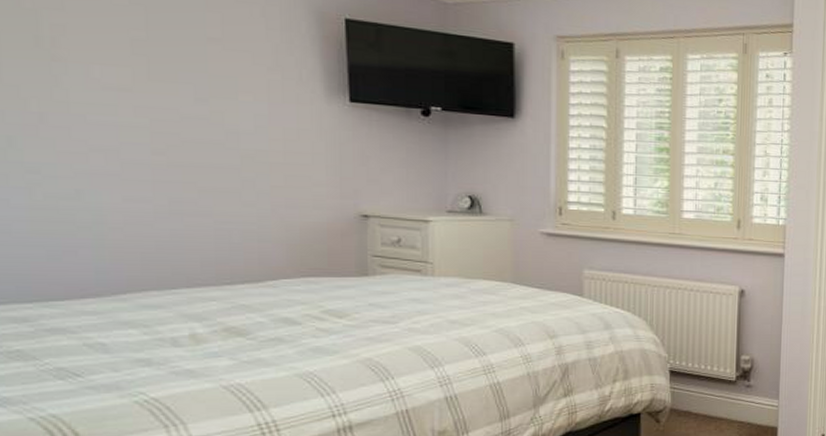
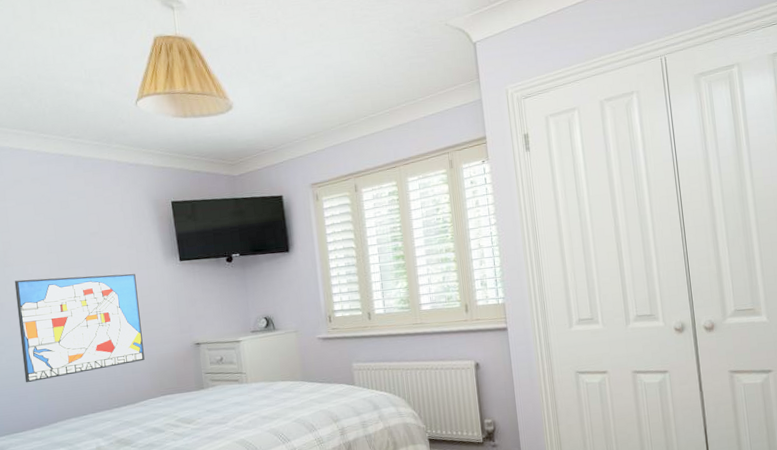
wall art: none [67,83,280,234] -> present [14,273,145,383]

